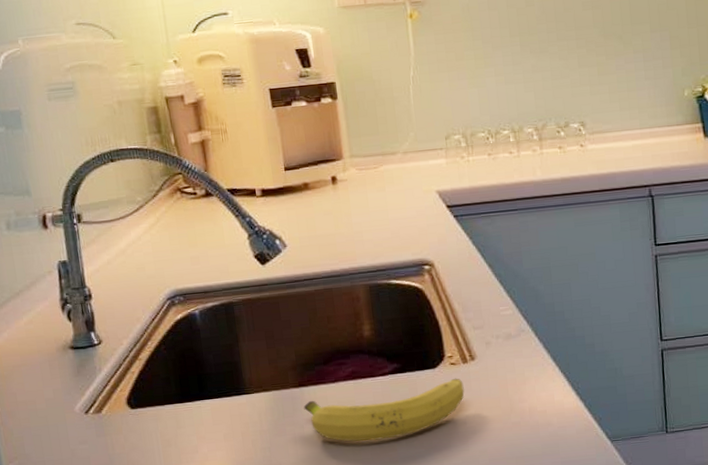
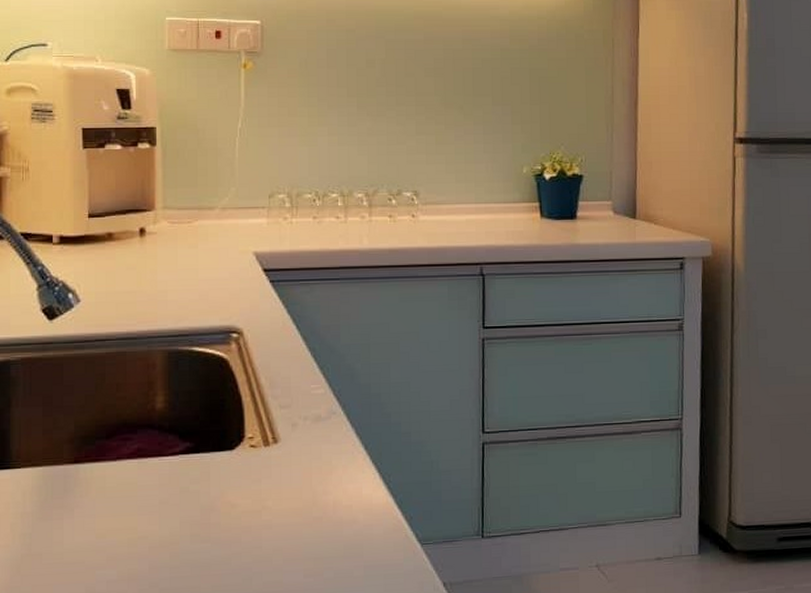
fruit: present [303,378,465,442] -> none [77,462,263,532]

